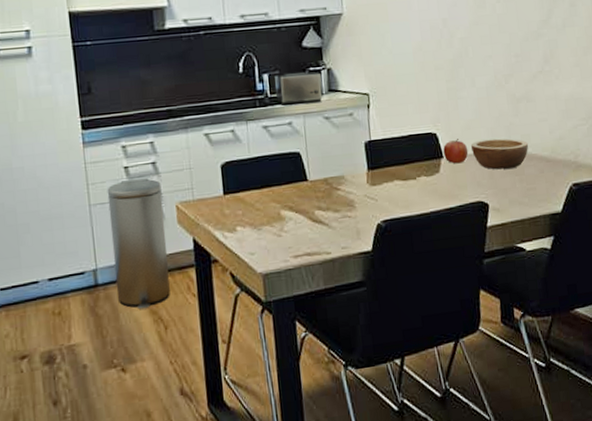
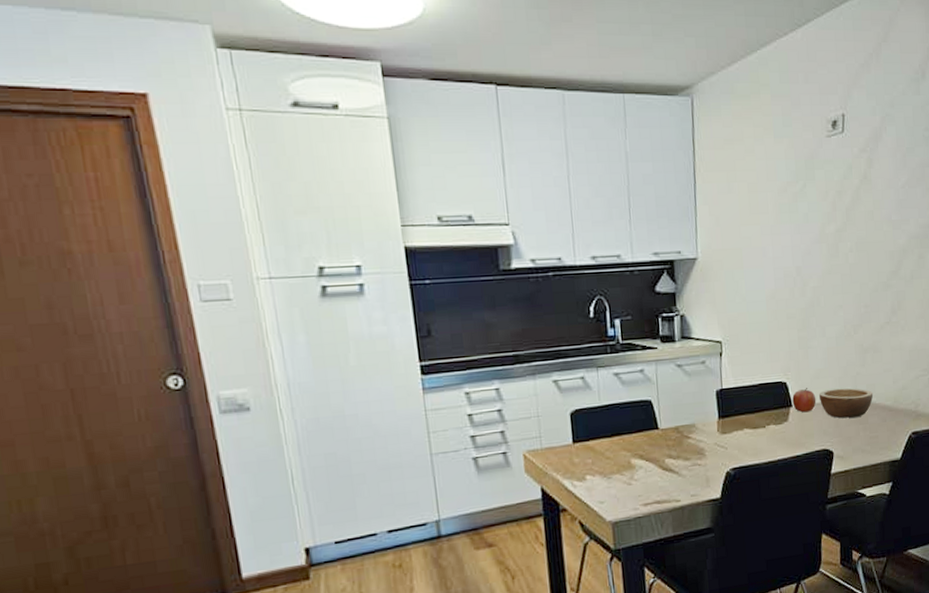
pedal bin: present [107,178,170,310] -> none [449,426,518,560]
toaster: present [275,70,323,105] -> none [627,316,675,352]

